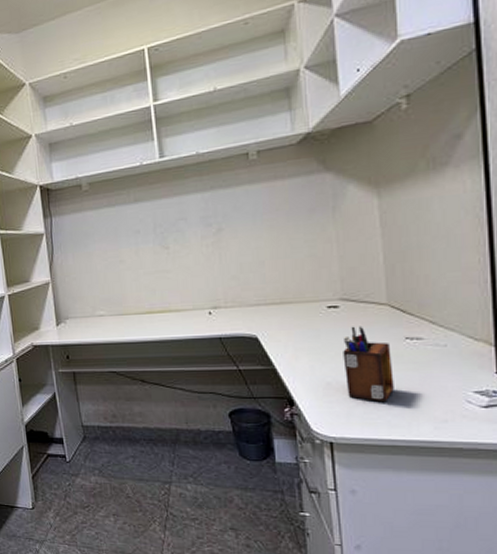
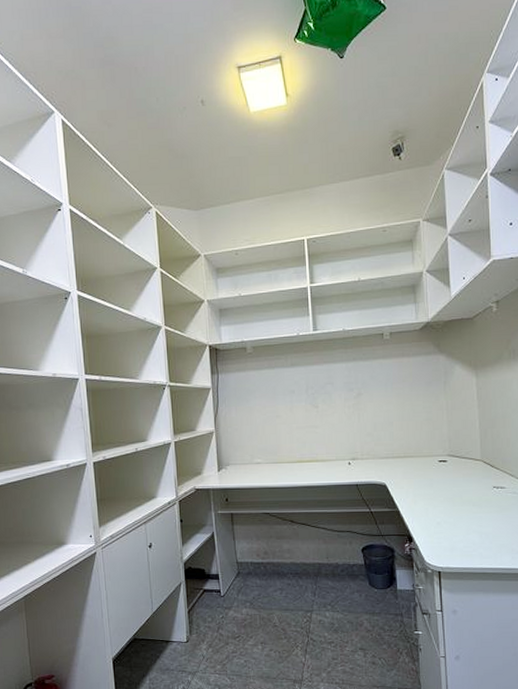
desk organizer: present [342,326,394,401] -> none [449,477,485,537]

